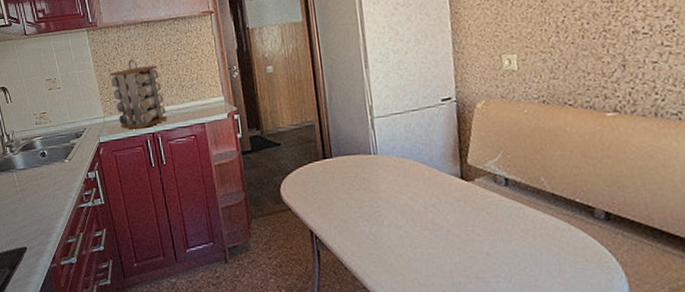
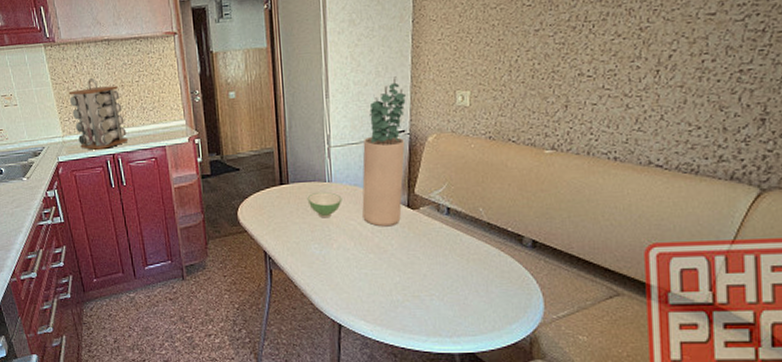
bowl: none [352,165,390,193] -> present [307,192,342,218]
vase: none [407,43,455,201] -> present [362,76,406,227]

